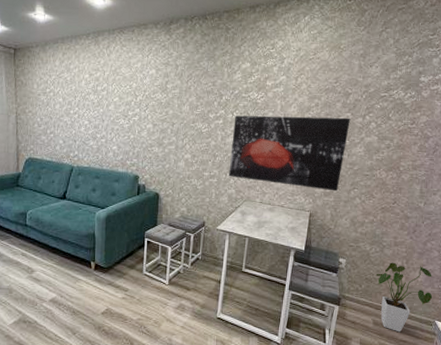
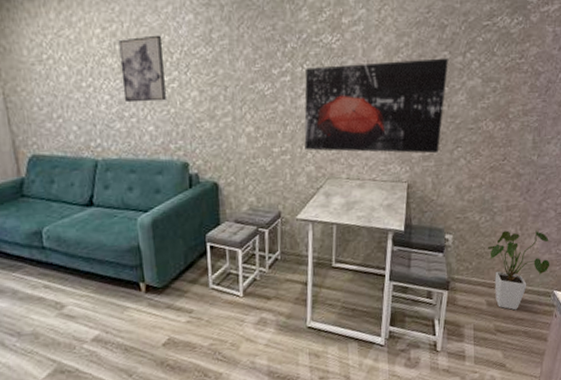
wall art: none [98,82,130,129] -> present [118,35,166,103]

